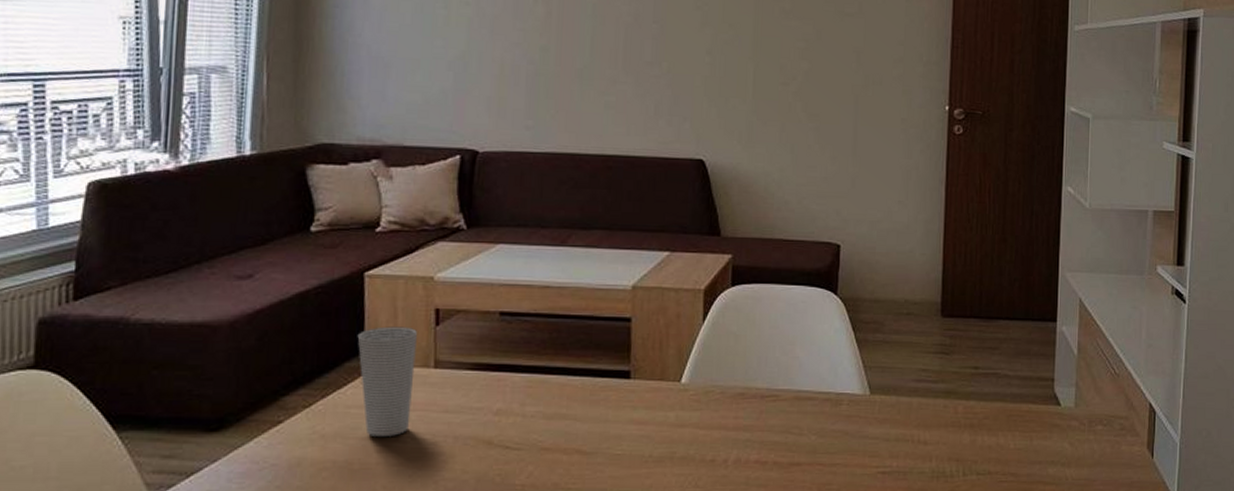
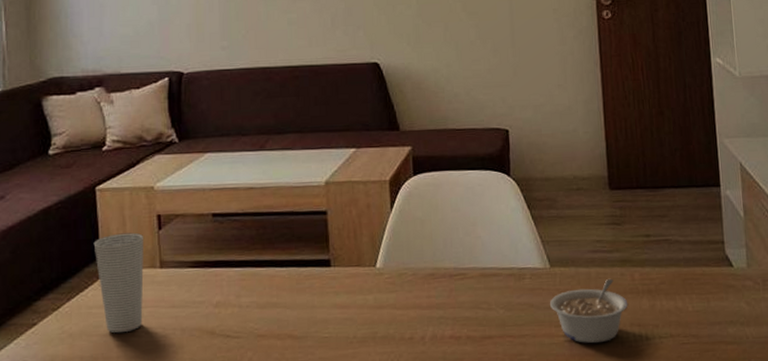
legume: none [866,411,948,477] -> present [550,279,628,344]

